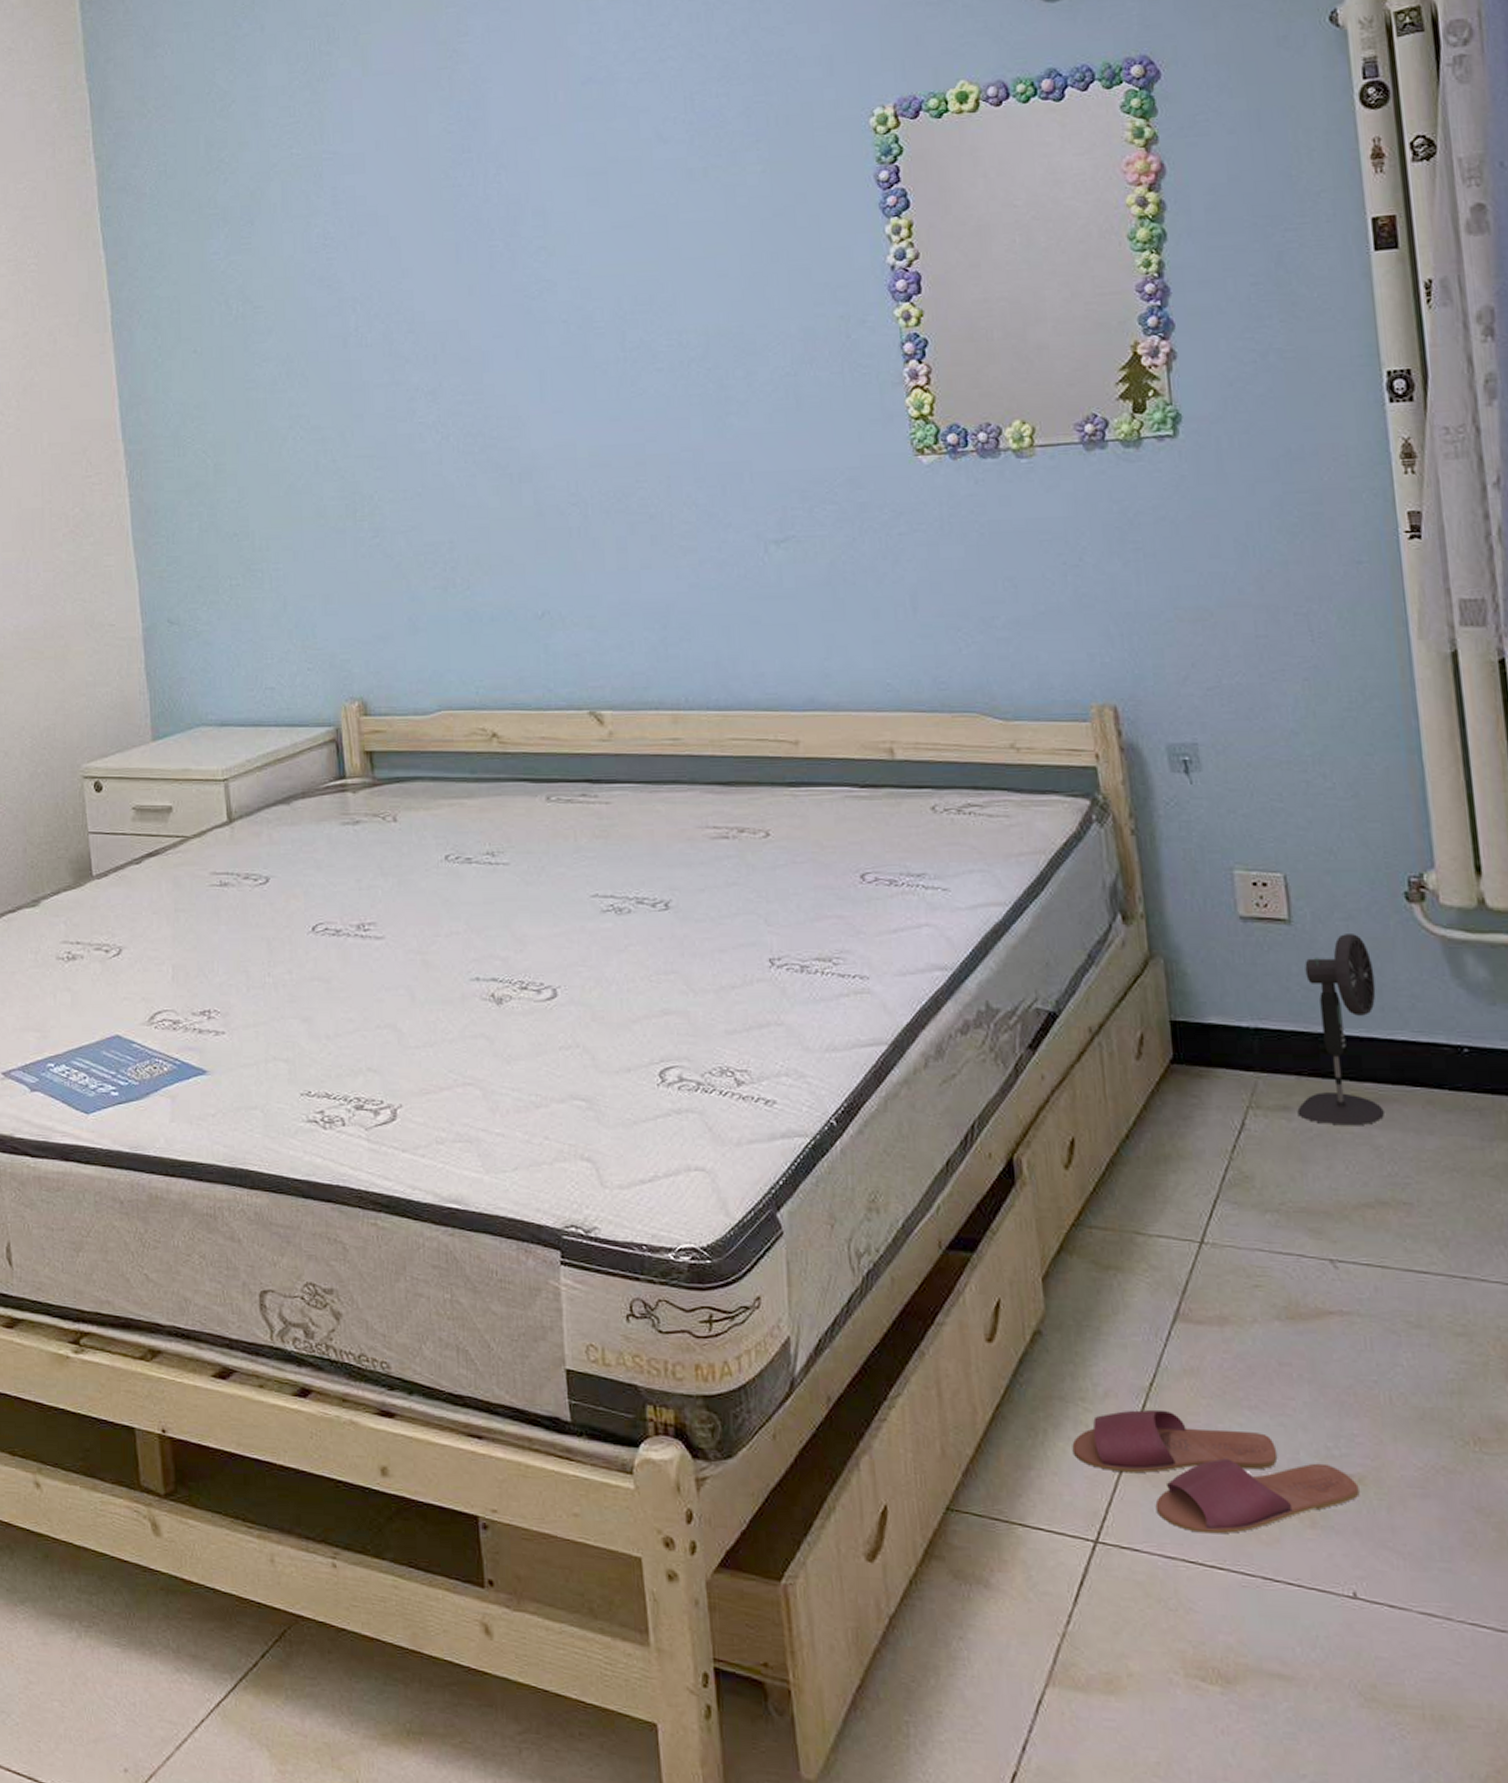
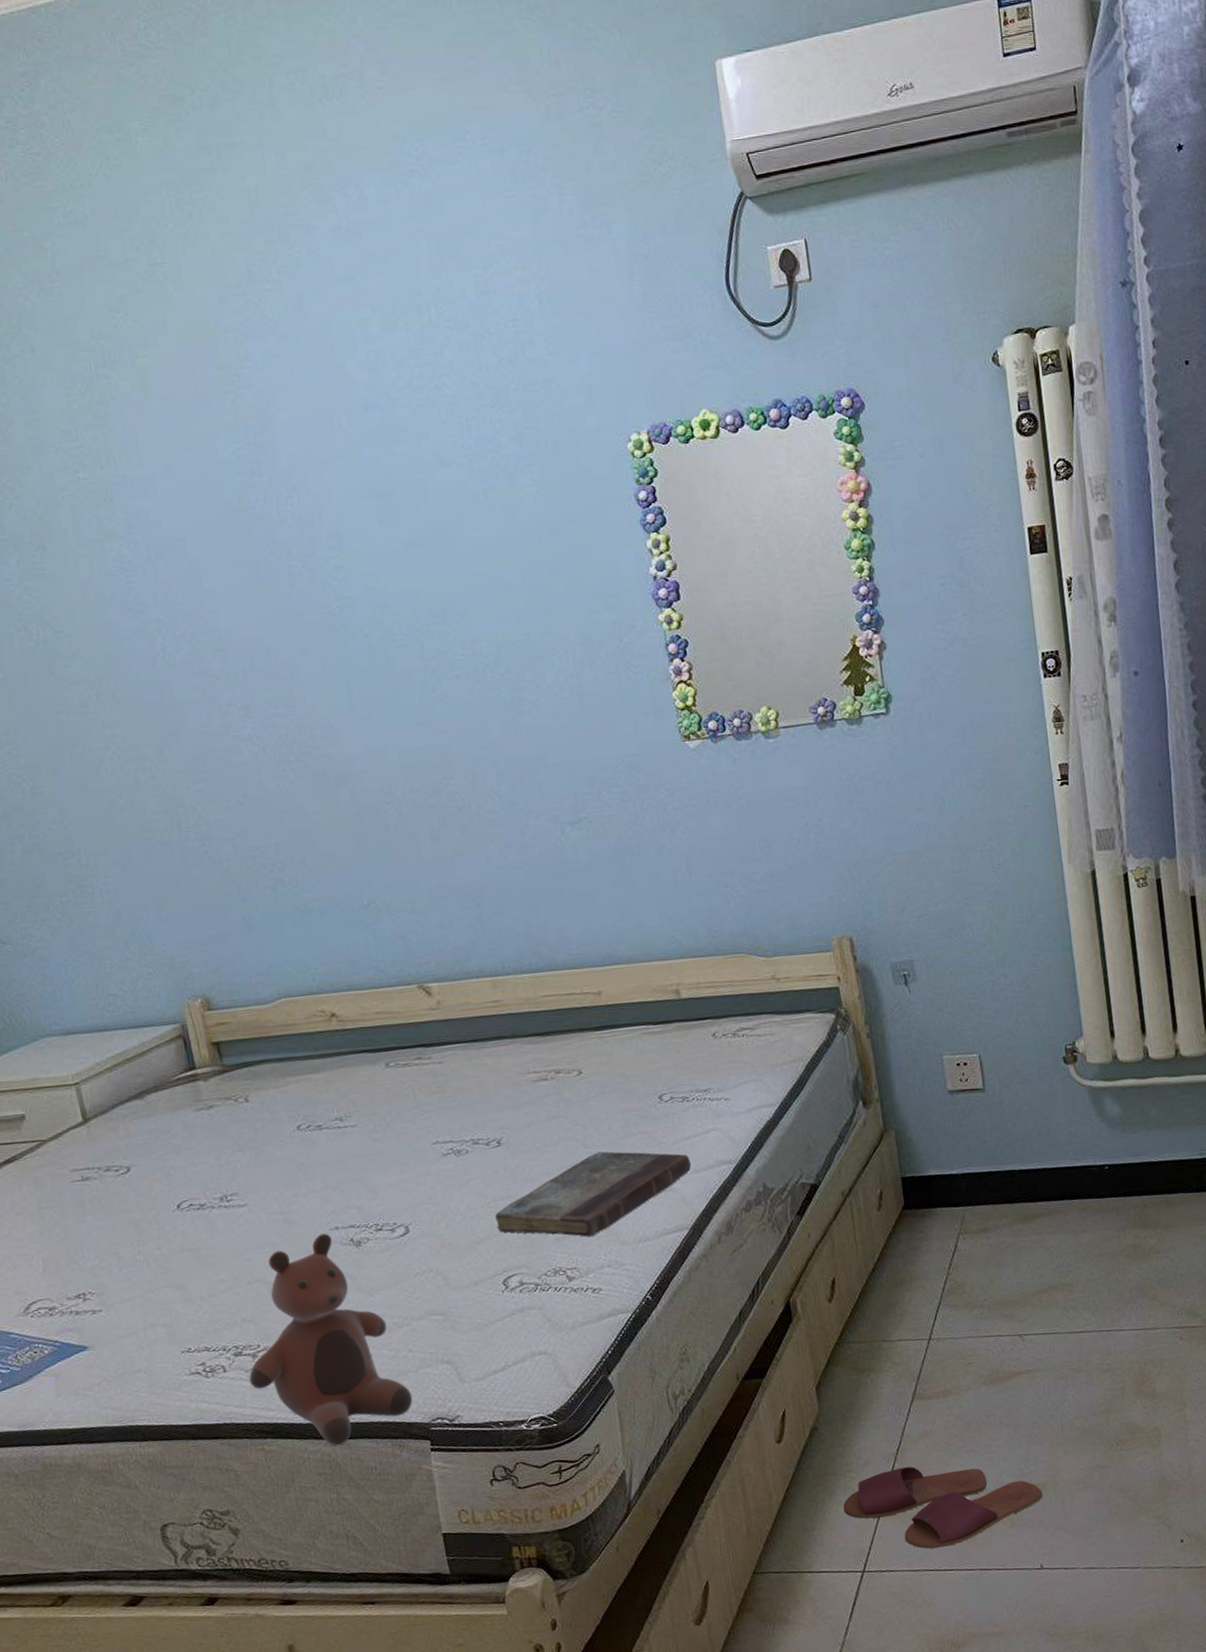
teddy bear: none [369,983,545,1237] -> present [249,1233,413,1446]
book: none [655,933,896,1034] -> present [494,1151,692,1237]
standing fan: present [1297,934,1384,1126] -> none [993,1093,1053,1237]

